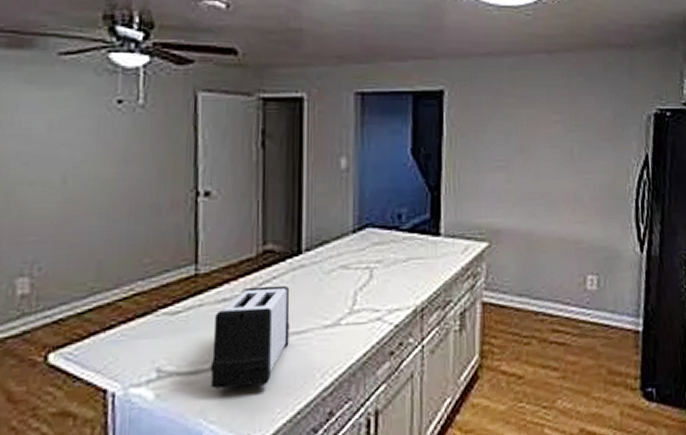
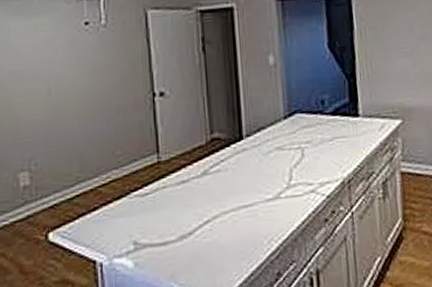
toaster: present [210,285,290,390] -> none [176,167,239,258]

